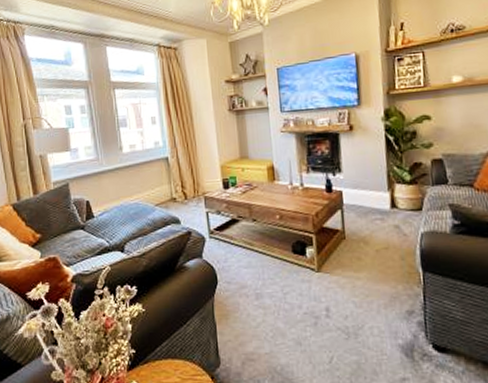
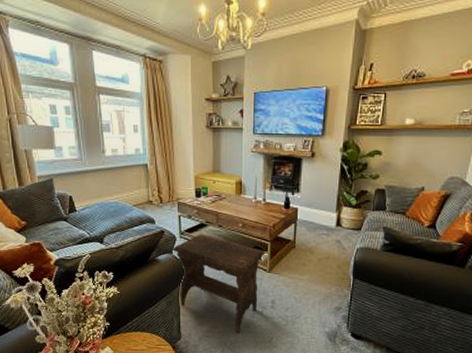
footstool: none [202,231,311,354] -> present [173,234,265,333]

